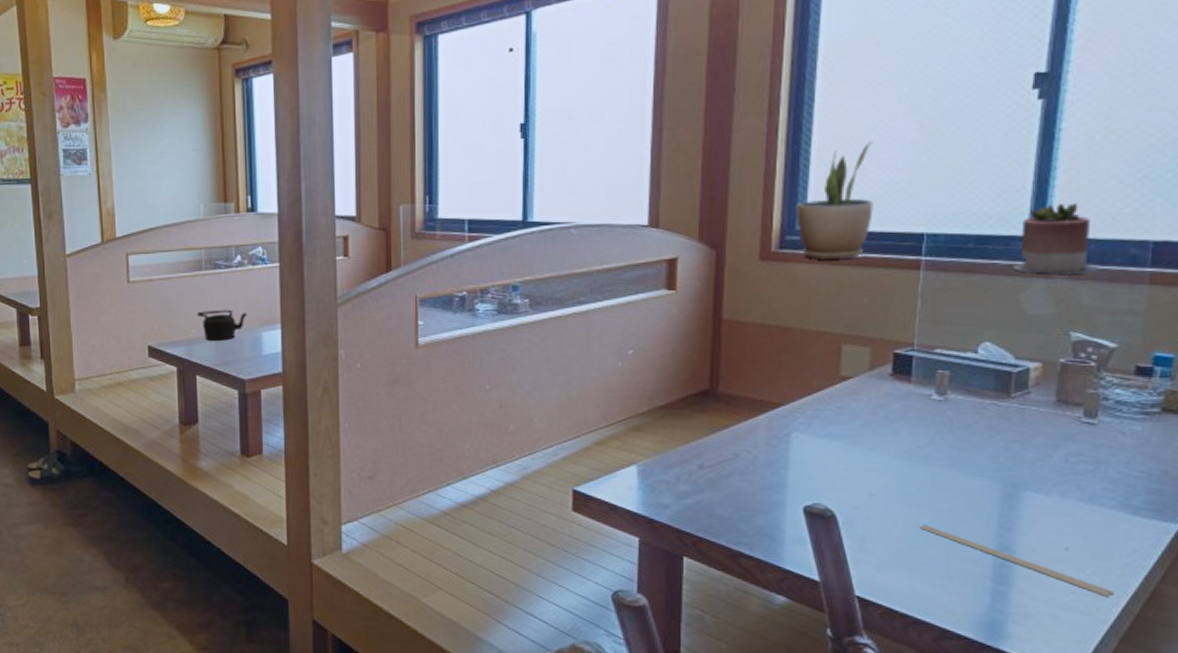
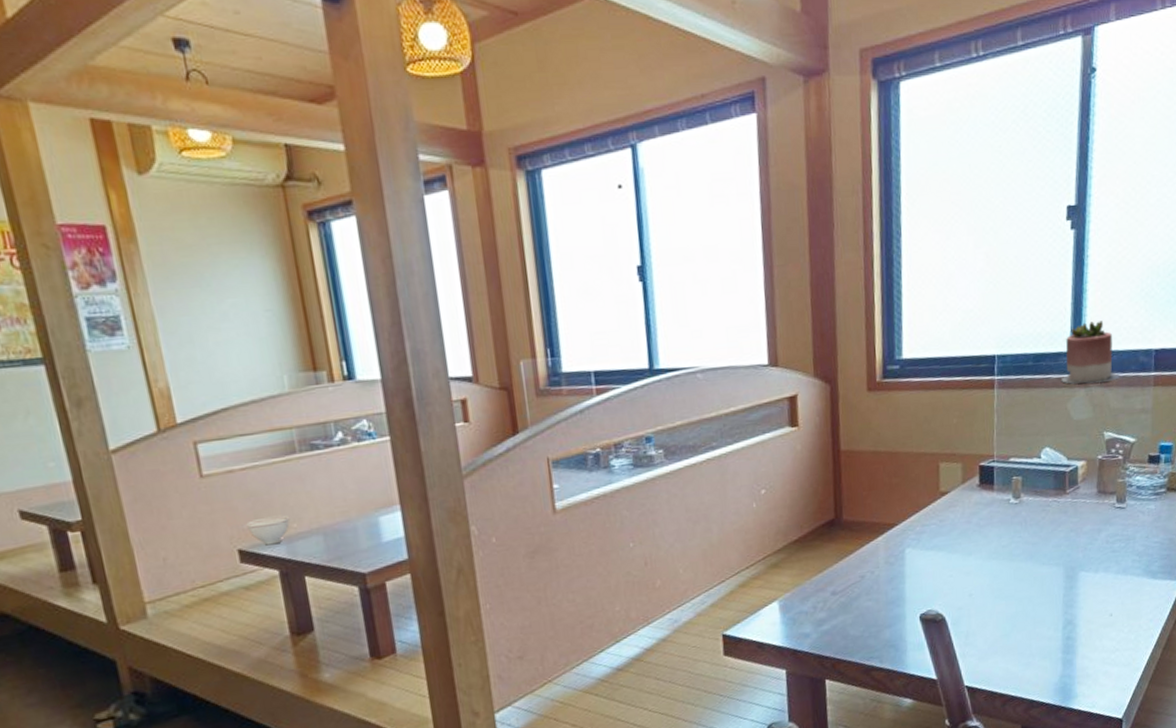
bowl: none [157,321,191,345] -> present [246,515,290,546]
teapot: present [196,309,248,341] -> none [295,495,360,535]
potted plant: present [796,141,874,260] -> none [894,272,956,386]
chopsticks: present [919,524,1114,598] -> none [1008,613,1144,650]

